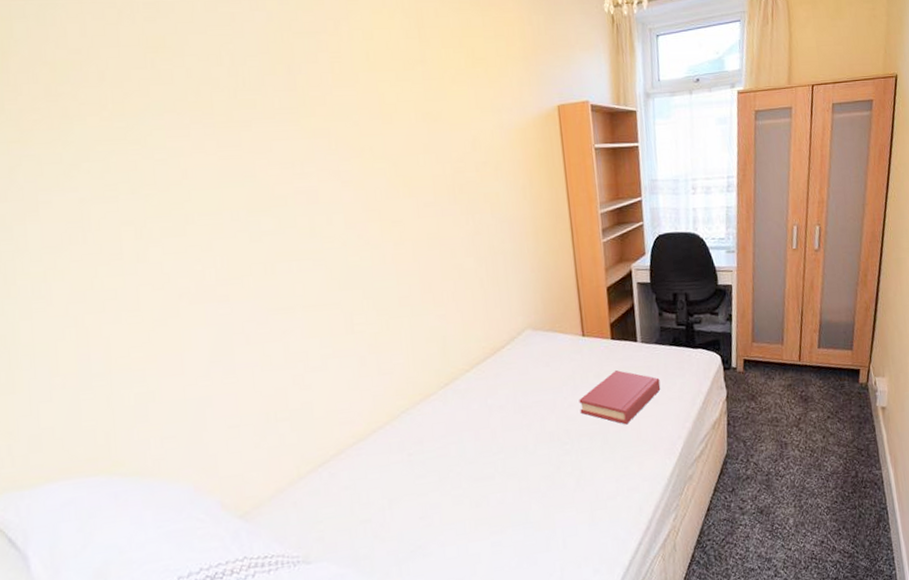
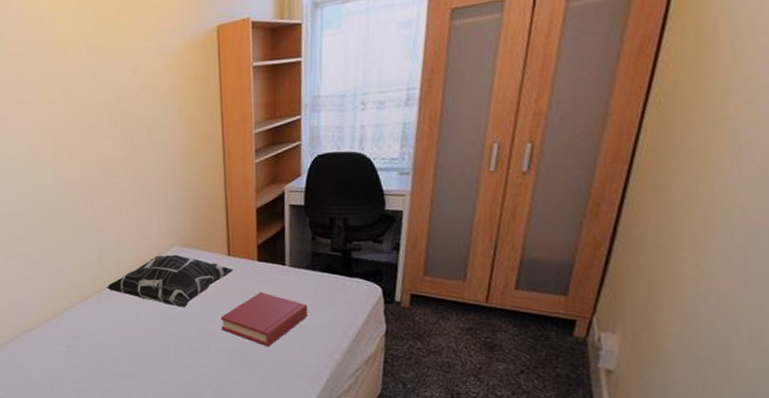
decorative pillow: none [452,338,588,395] -> present [106,254,233,308]

